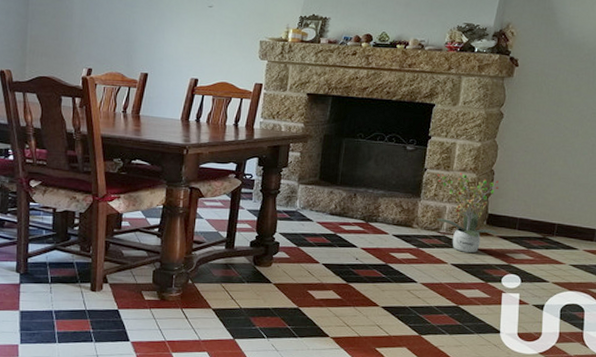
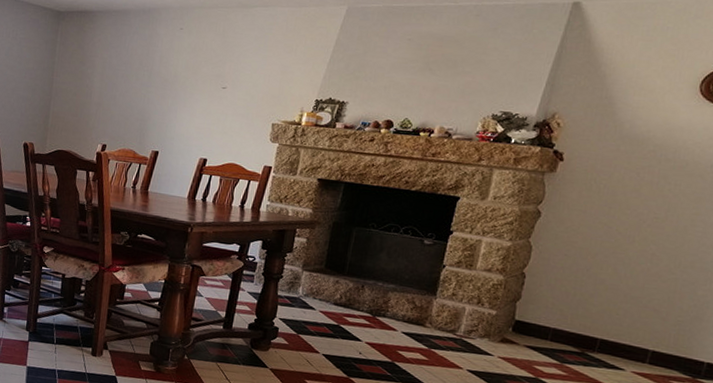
potted plant: present [436,173,499,254] -> none [453,272,531,361]

